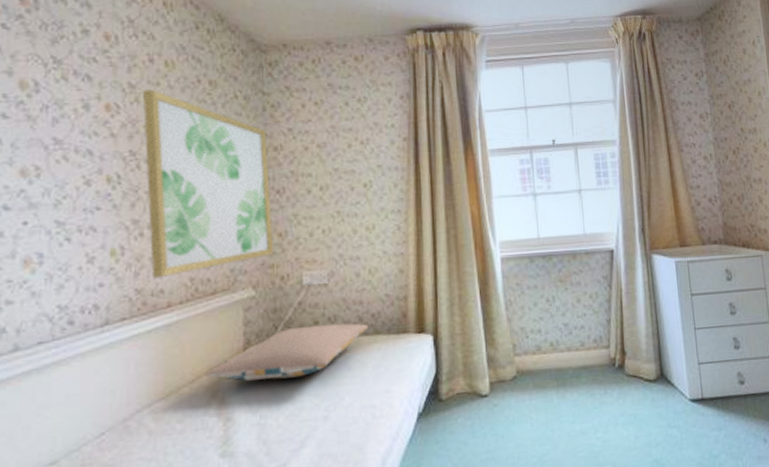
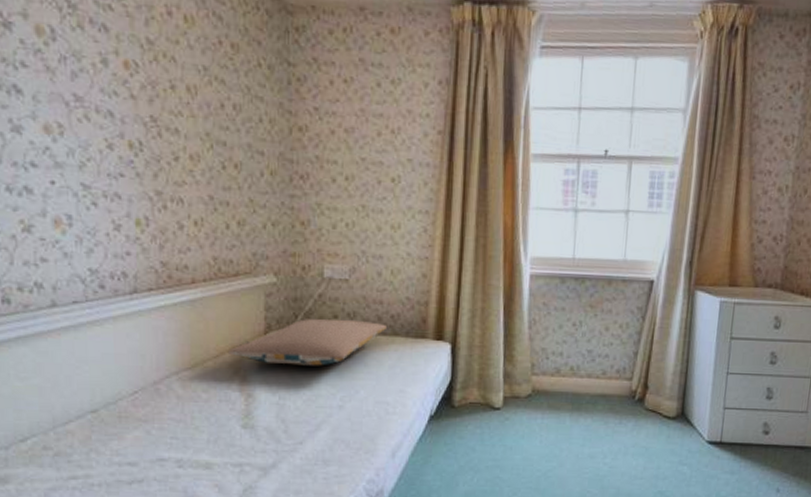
wall art: present [143,90,273,277] -> none [162,48,295,253]

